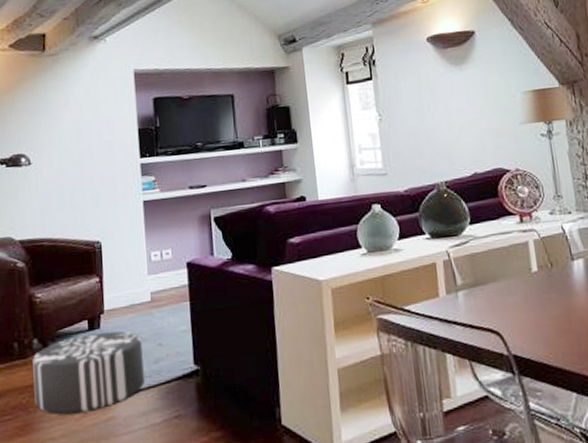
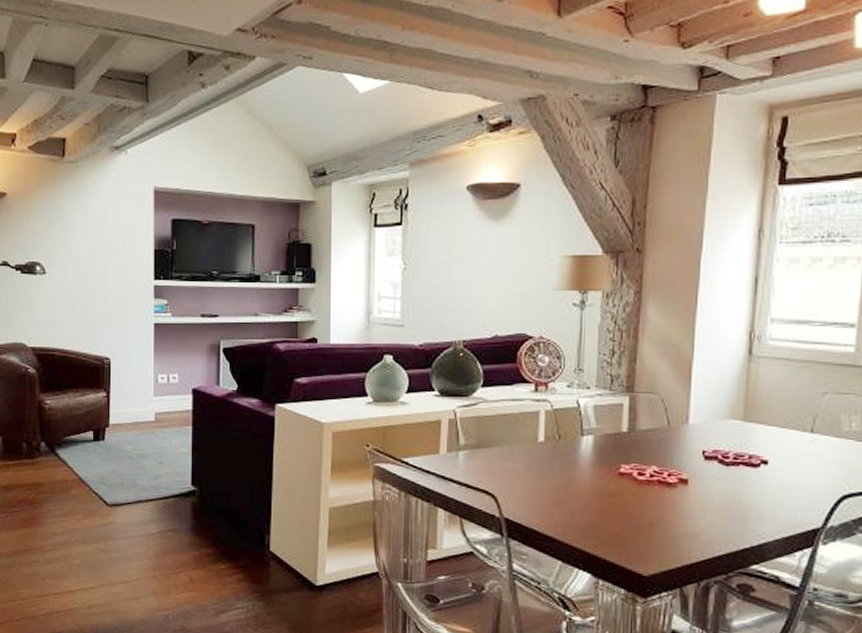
pouf: present [33,331,146,415] -> none [40,444,145,515]

